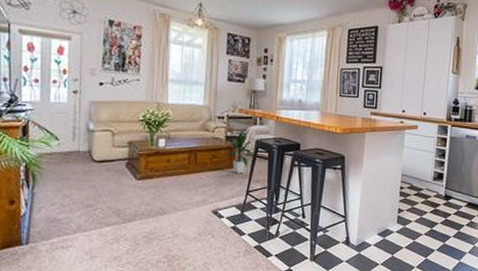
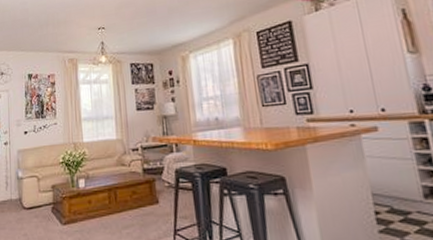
indoor plant: present [222,131,253,174] -> none [141,160,175,210]

